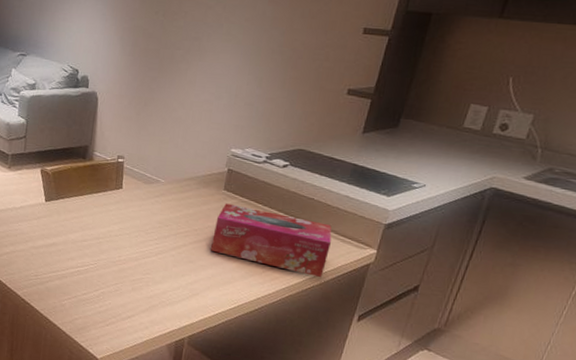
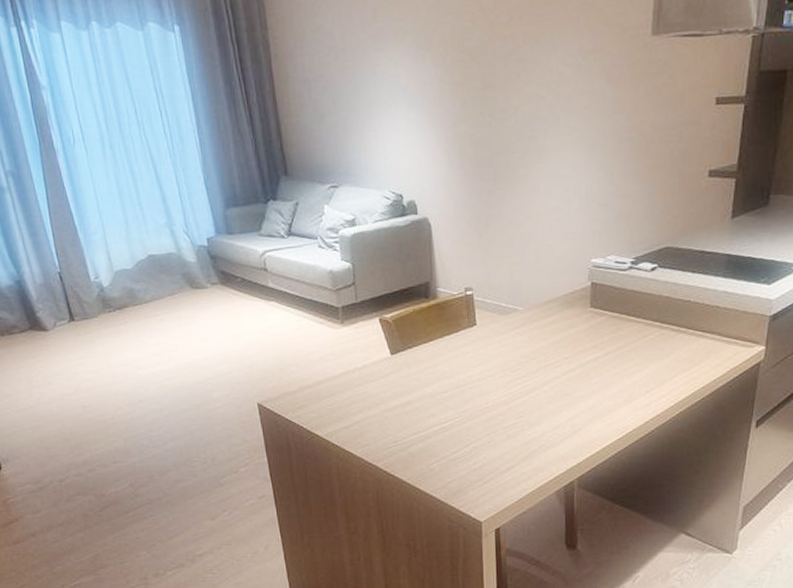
tissue box: present [211,203,332,278] -> none [586,321,715,388]

